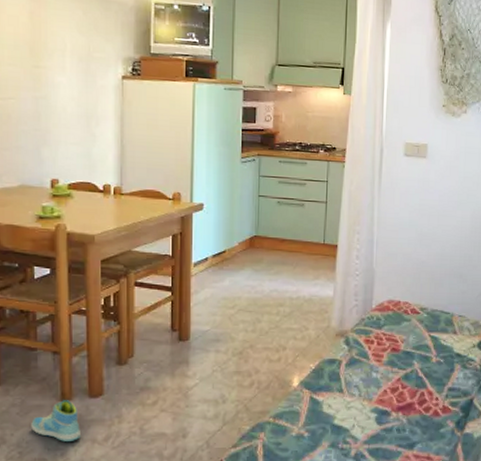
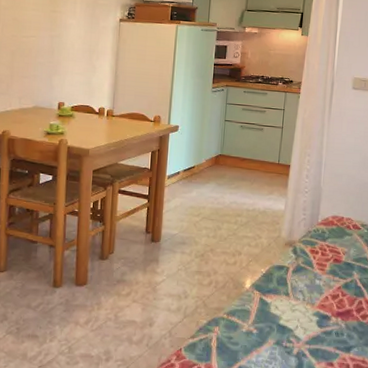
sneaker: present [31,400,80,443] -> none [28,286,67,323]

